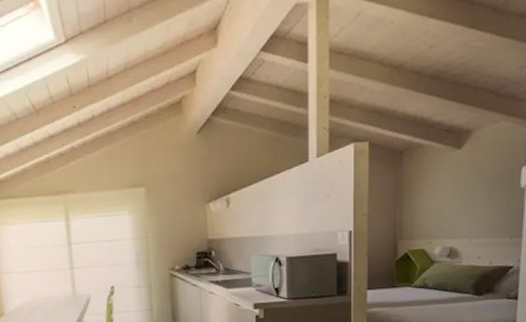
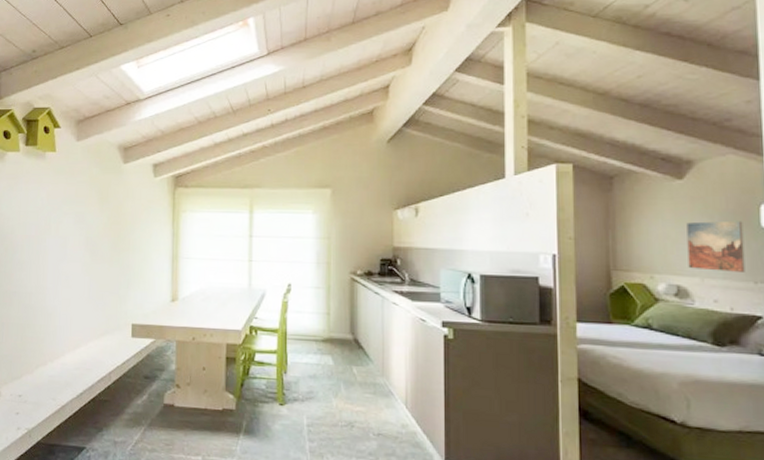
wall art: none [460,183,507,231] -> present [686,220,745,272]

